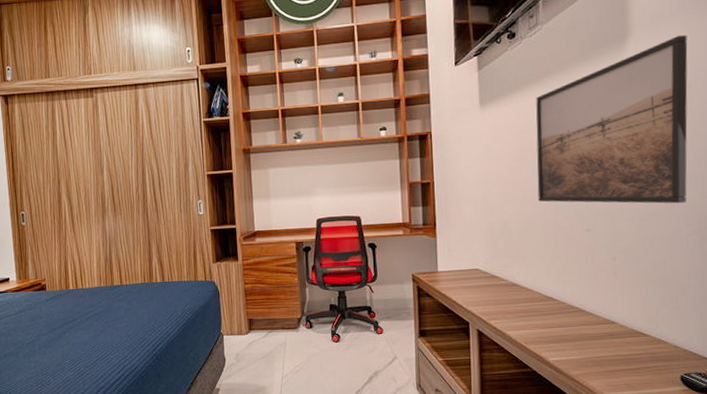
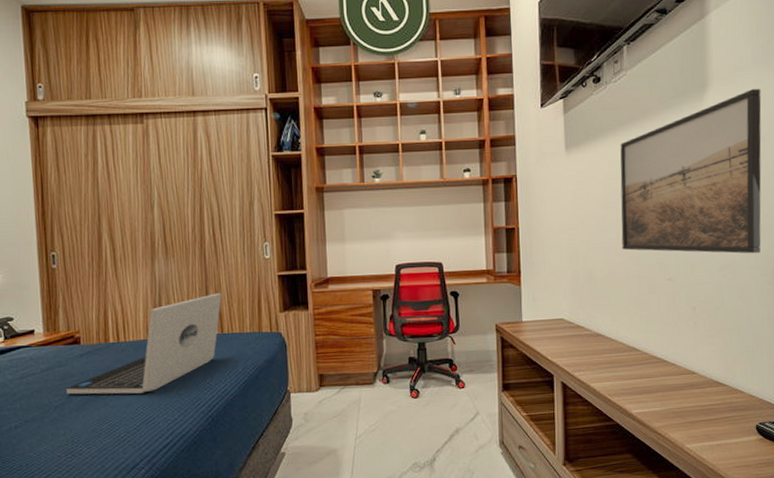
laptop: none [36,246,163,334] -> present [66,293,222,395]

